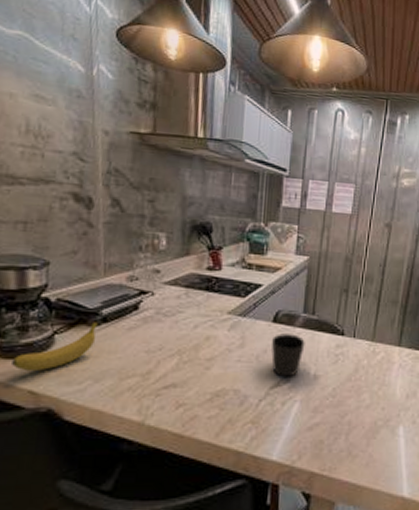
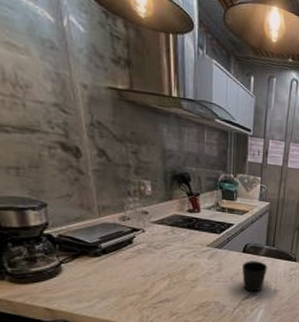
fruit: present [12,322,98,372] -> none [26,254,99,294]

